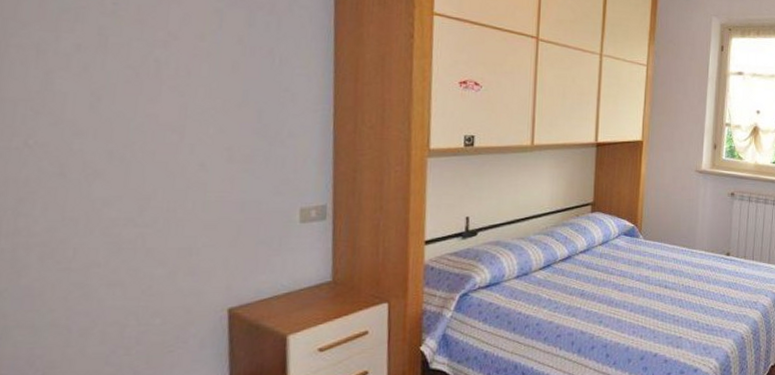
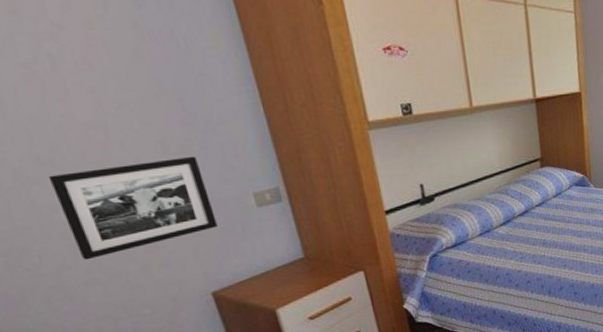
picture frame: none [113,165,257,259] -> present [48,156,218,260]

